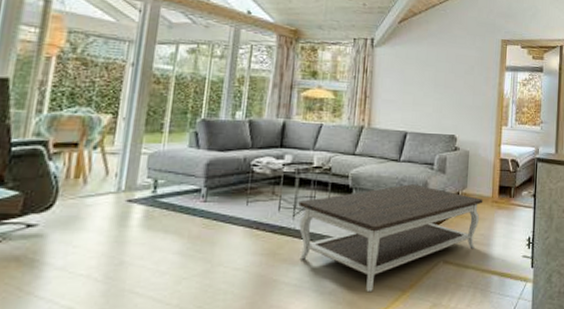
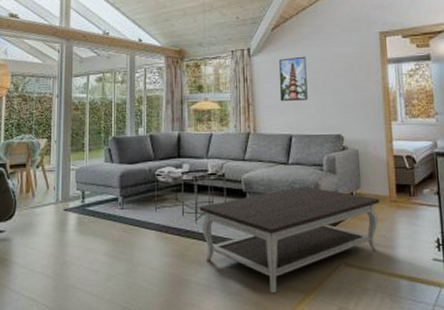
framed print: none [399,53,430,98] -> present [278,56,308,102]

